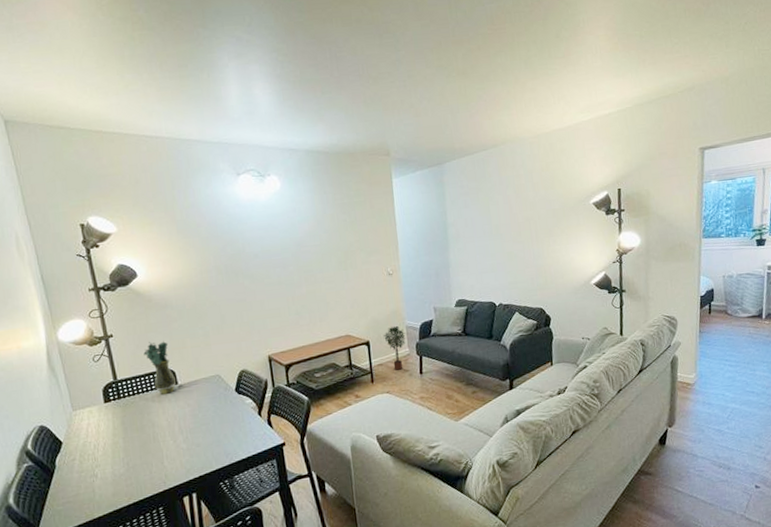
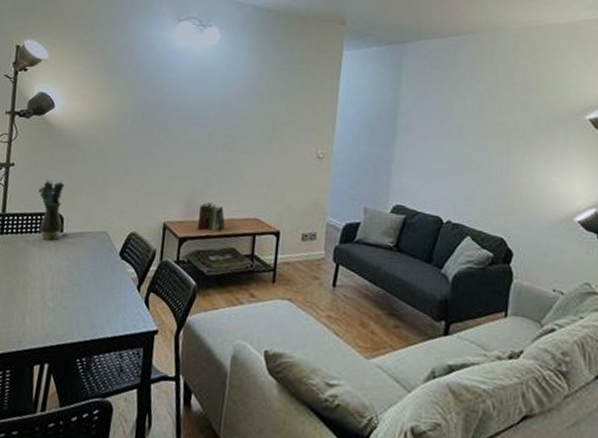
books: none [296,330,323,354] -> present [197,202,225,231]
potted tree: present [384,325,406,370] -> none [298,219,324,275]

